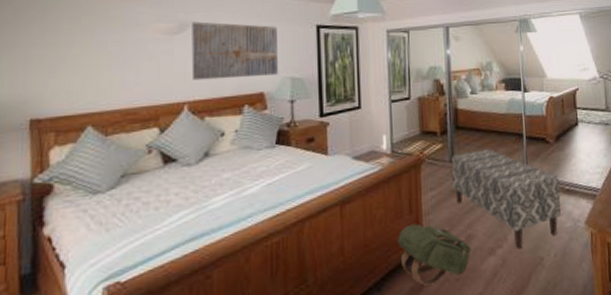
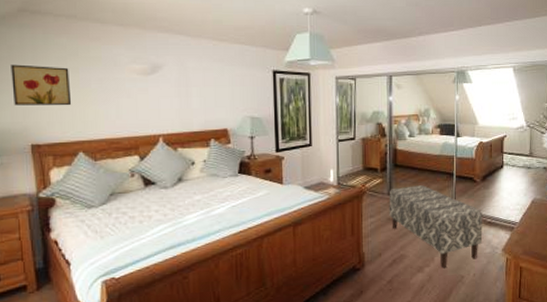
wall art: none [13,27,83,74] -> present [11,64,72,106]
wall art: present [191,21,279,81] -> none [163,64,240,116]
backpack: present [397,223,471,286] -> none [341,244,403,293]

